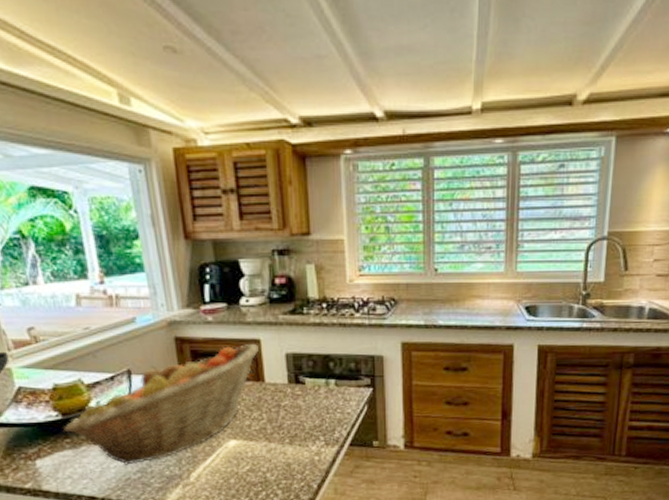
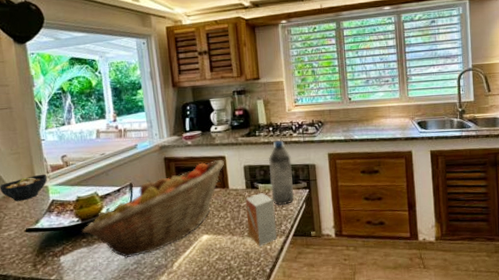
small box: none [287,390,329,457] -> present [245,193,278,247]
water bottle: none [319,320,353,406] -> present [268,139,295,205]

